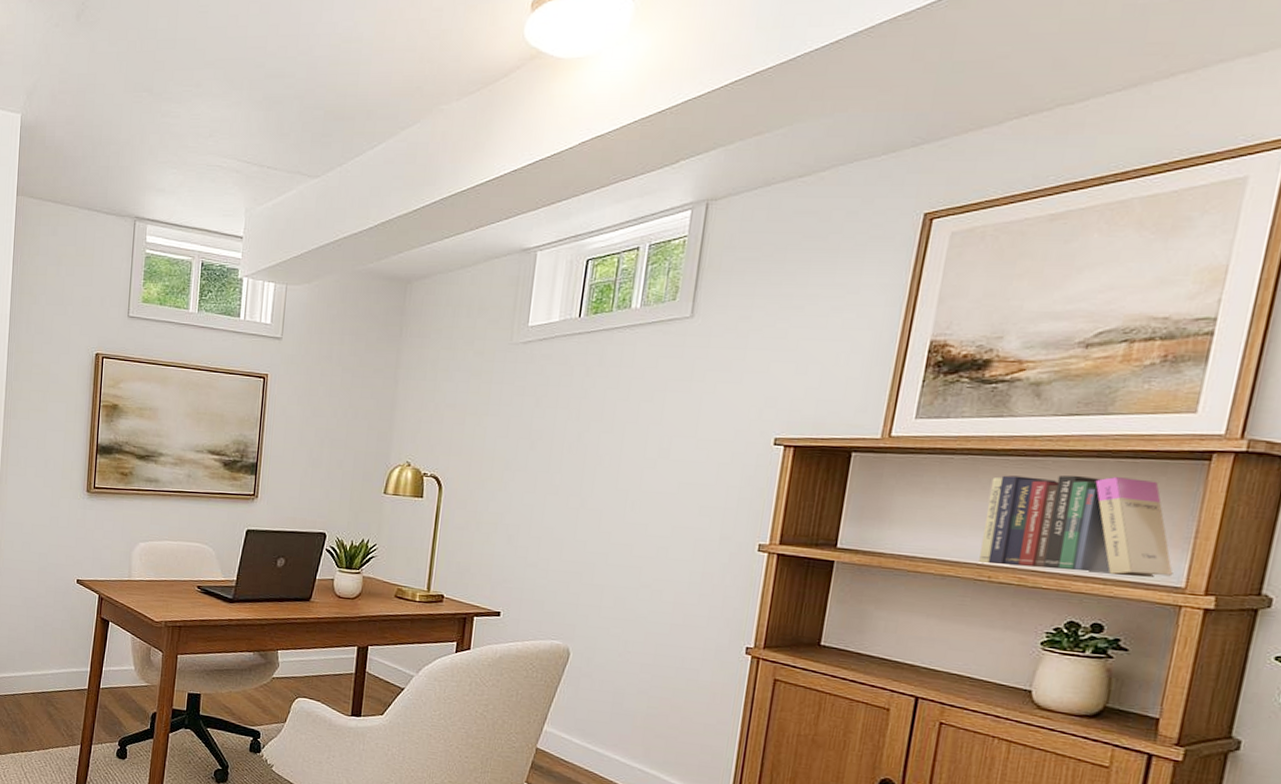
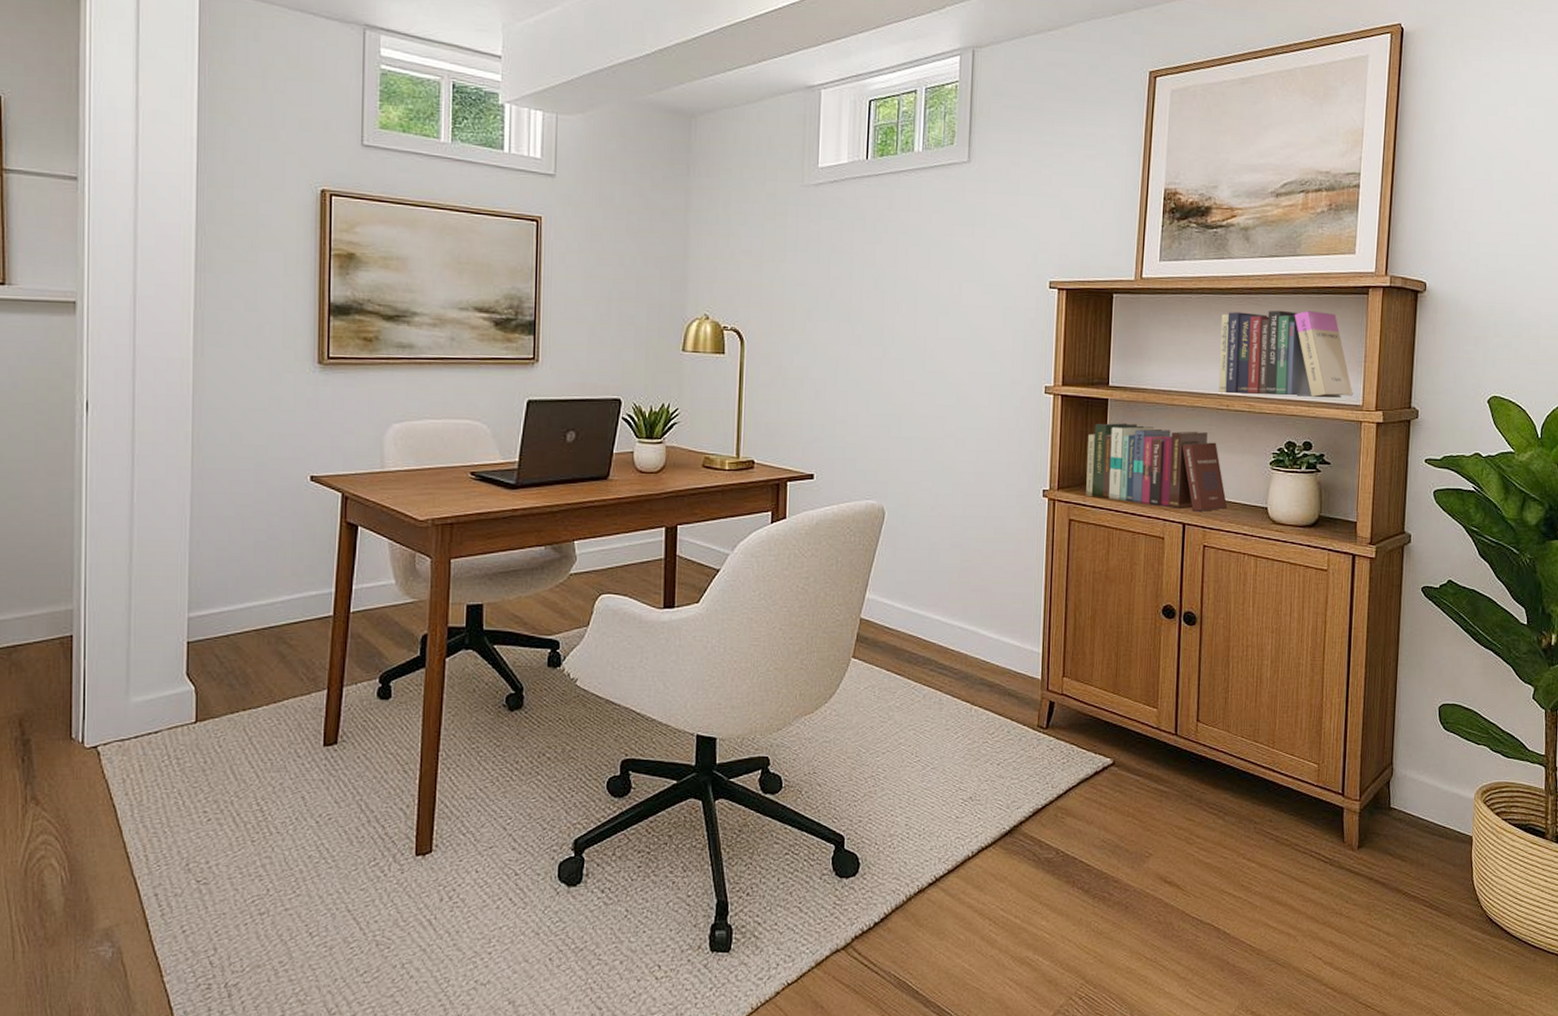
books: none [797,585,977,687] -> present [1086,423,1227,513]

